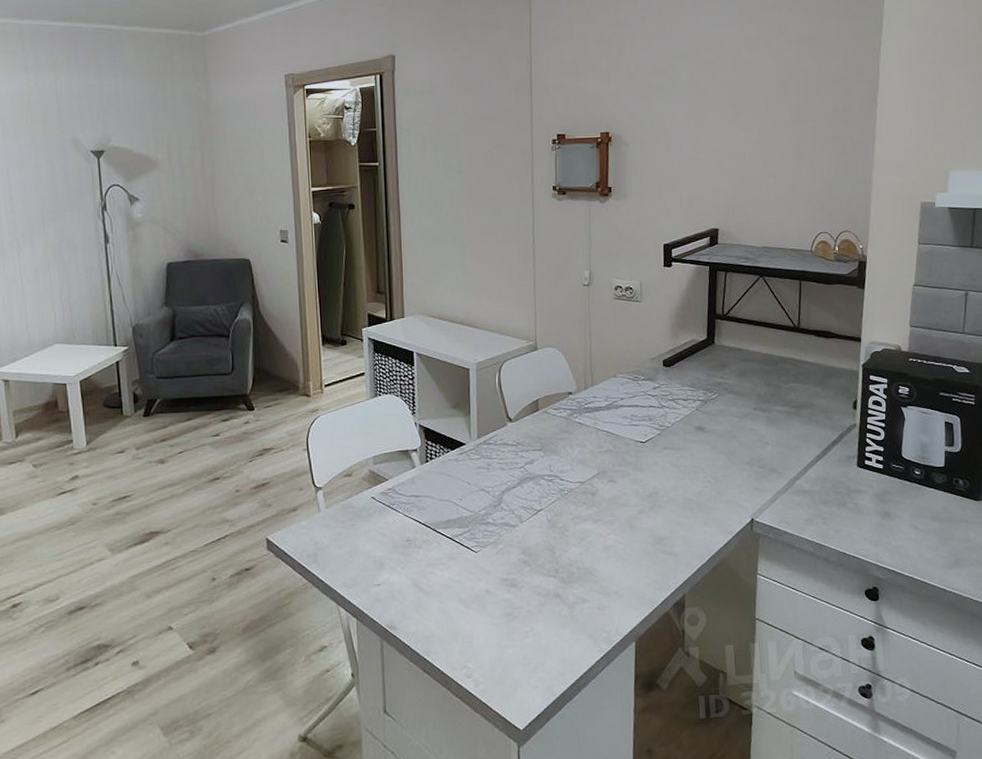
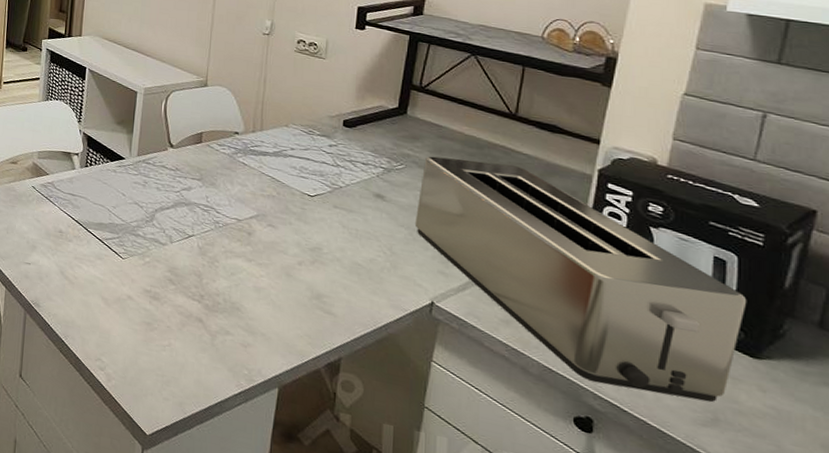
toaster: none [731,374,969,555] -> present [414,156,747,402]

